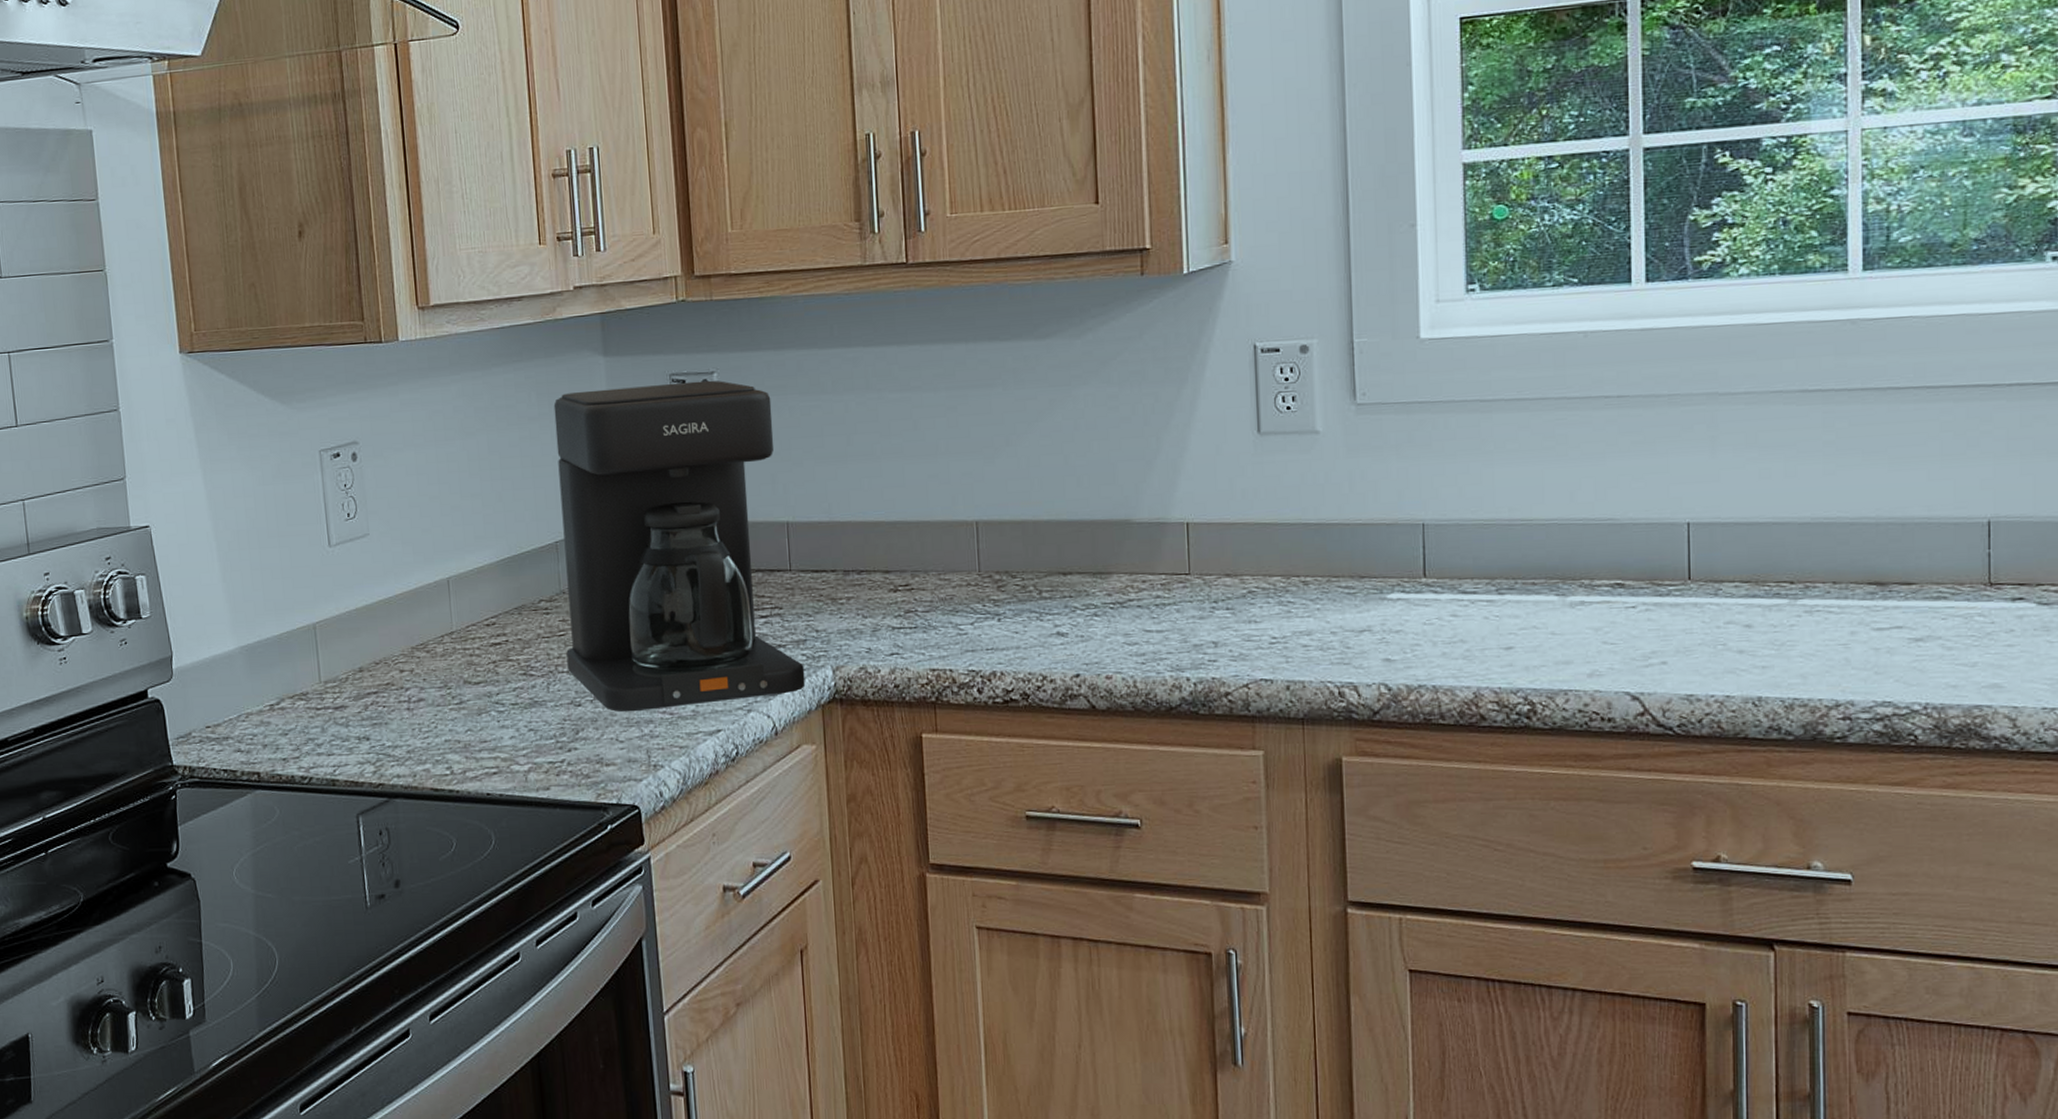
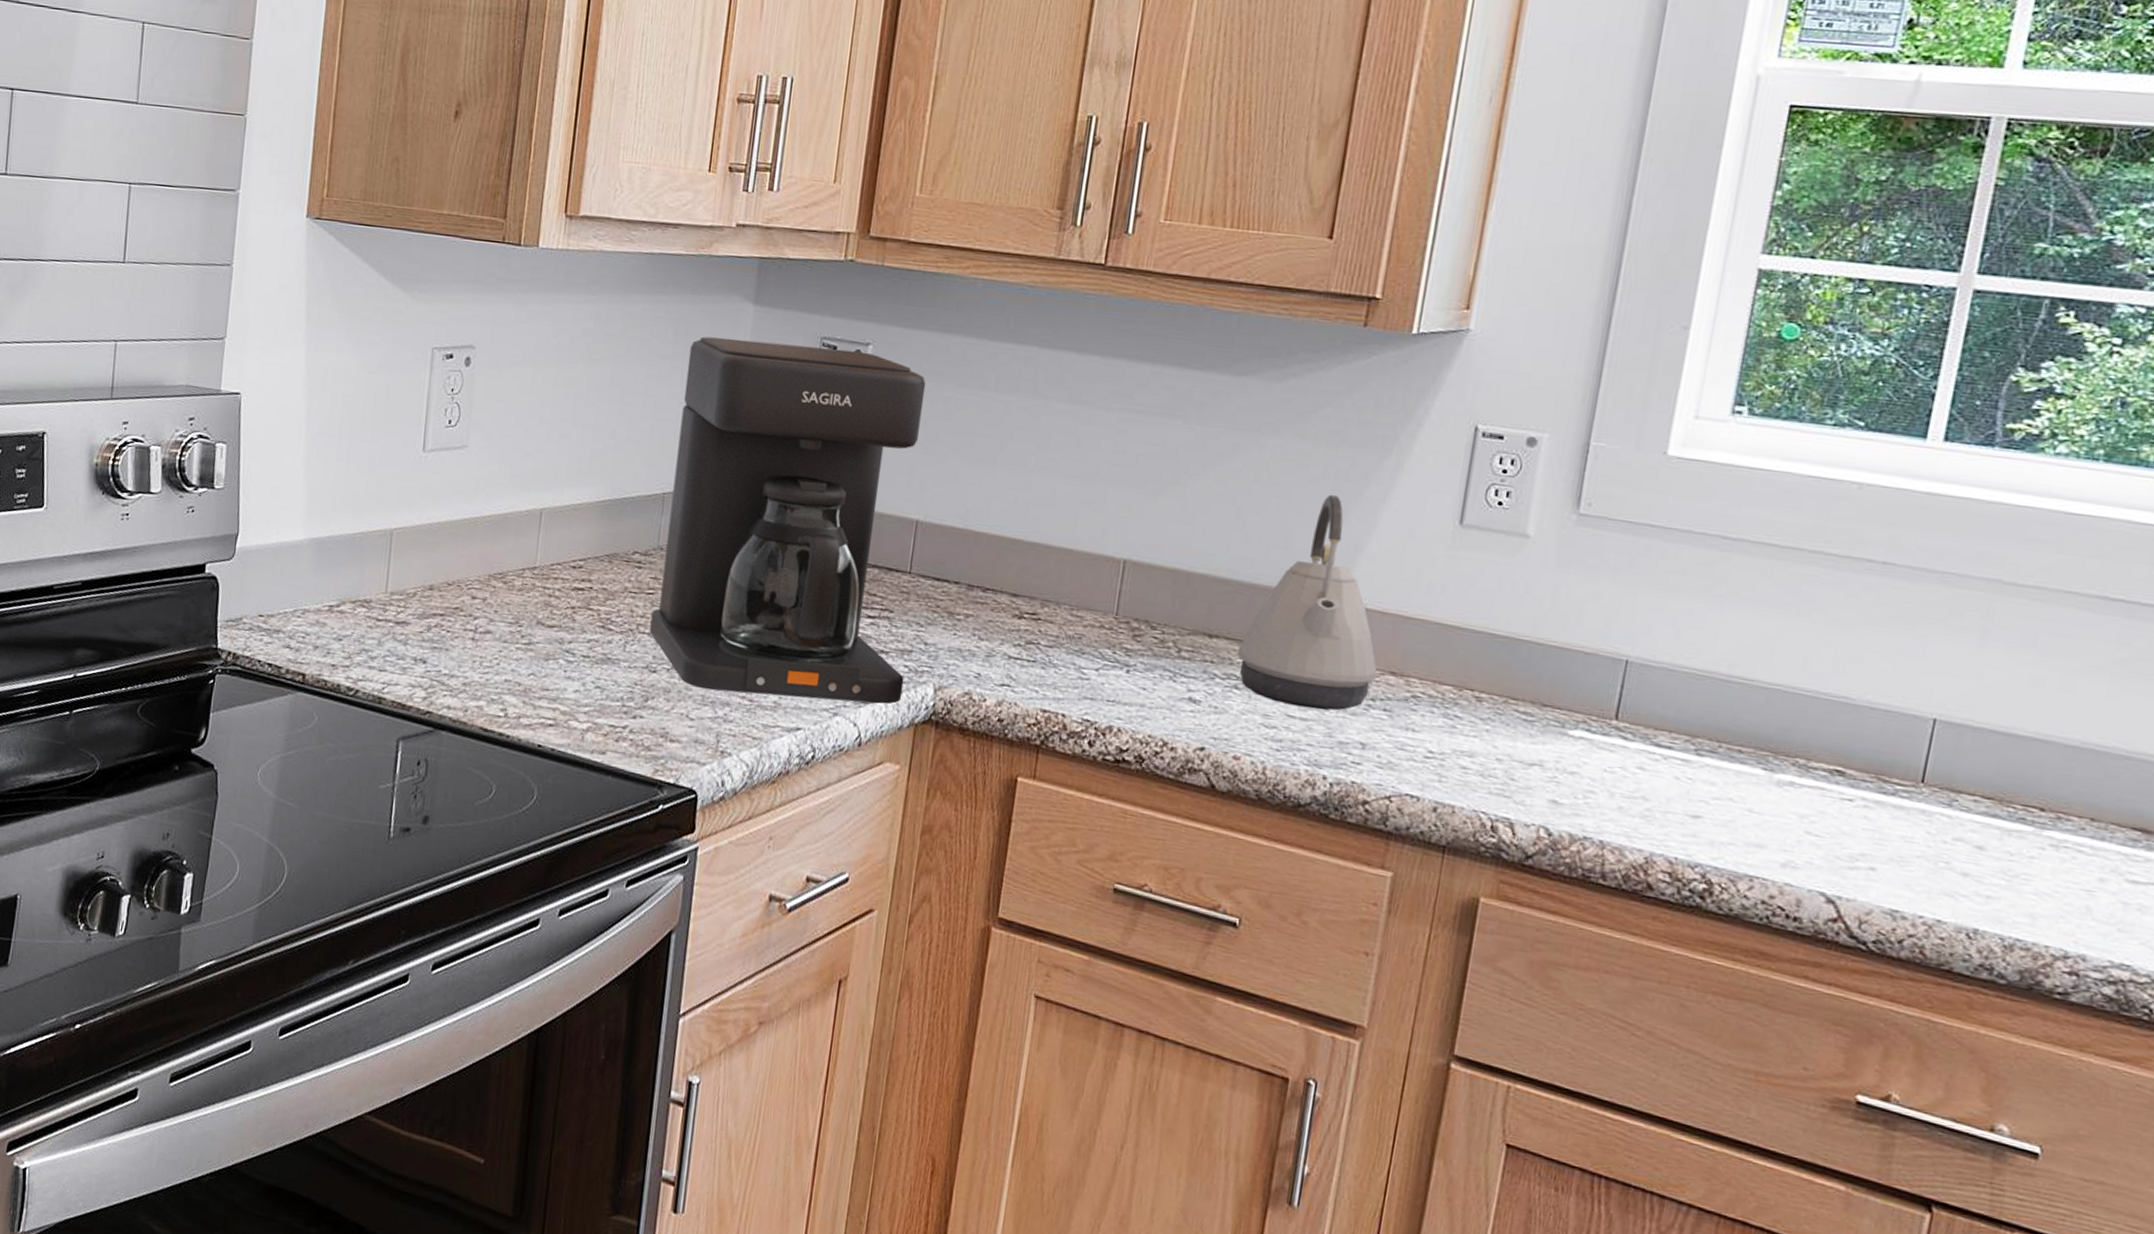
kettle: none [1090,428,1214,622] -> present [1237,494,1377,711]

